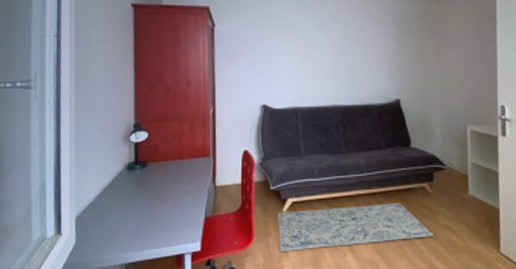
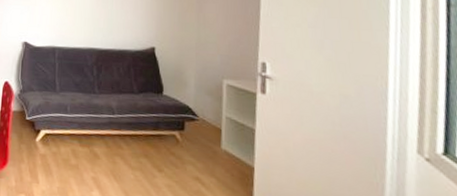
rug: present [278,203,435,253] -> none [31,141,183,186]

